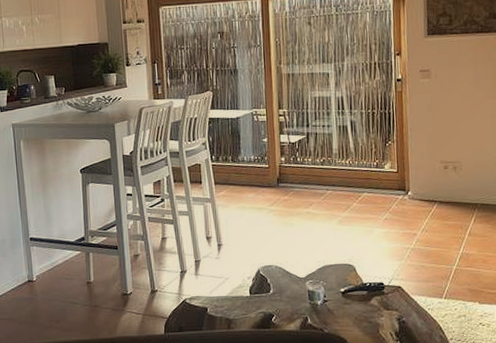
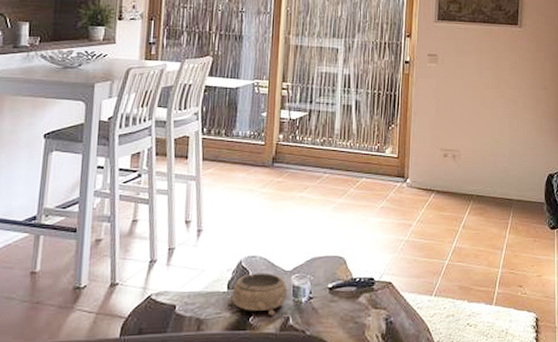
decorative bowl: none [251,279,304,316] -> present [228,272,288,316]

